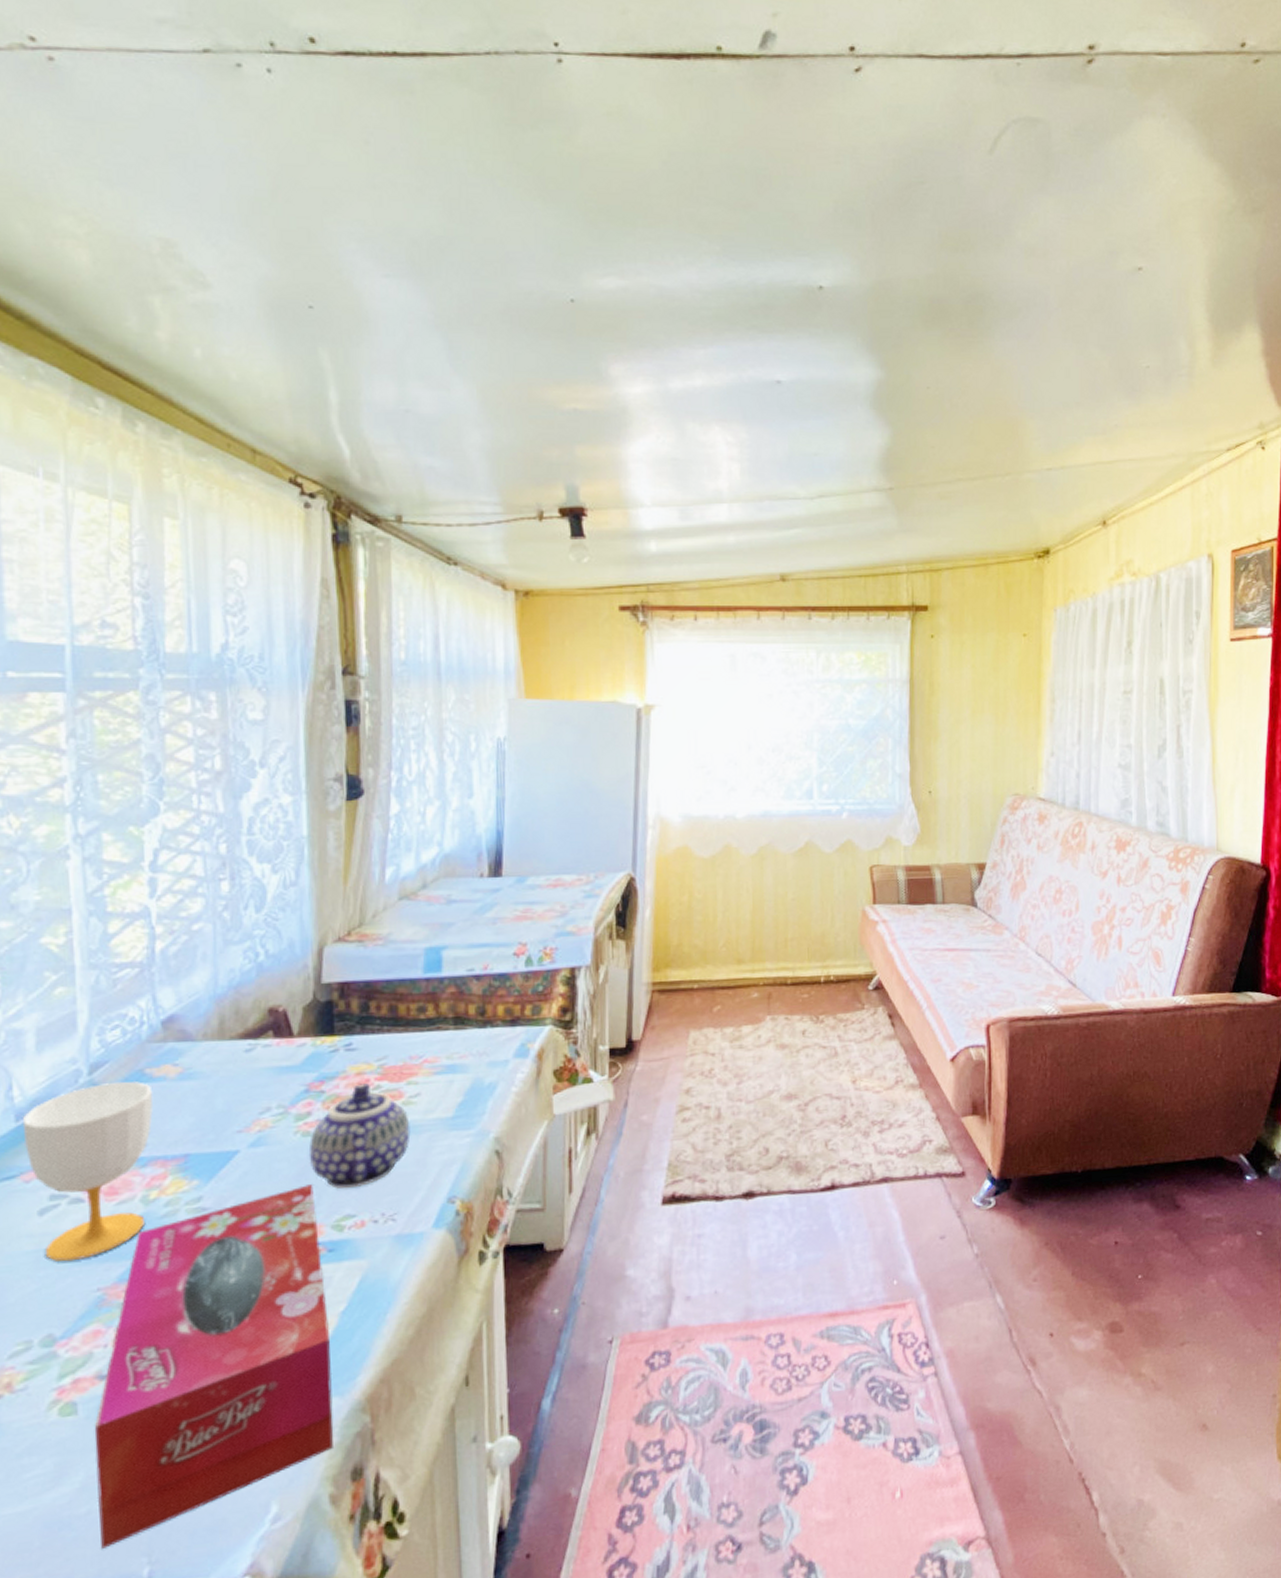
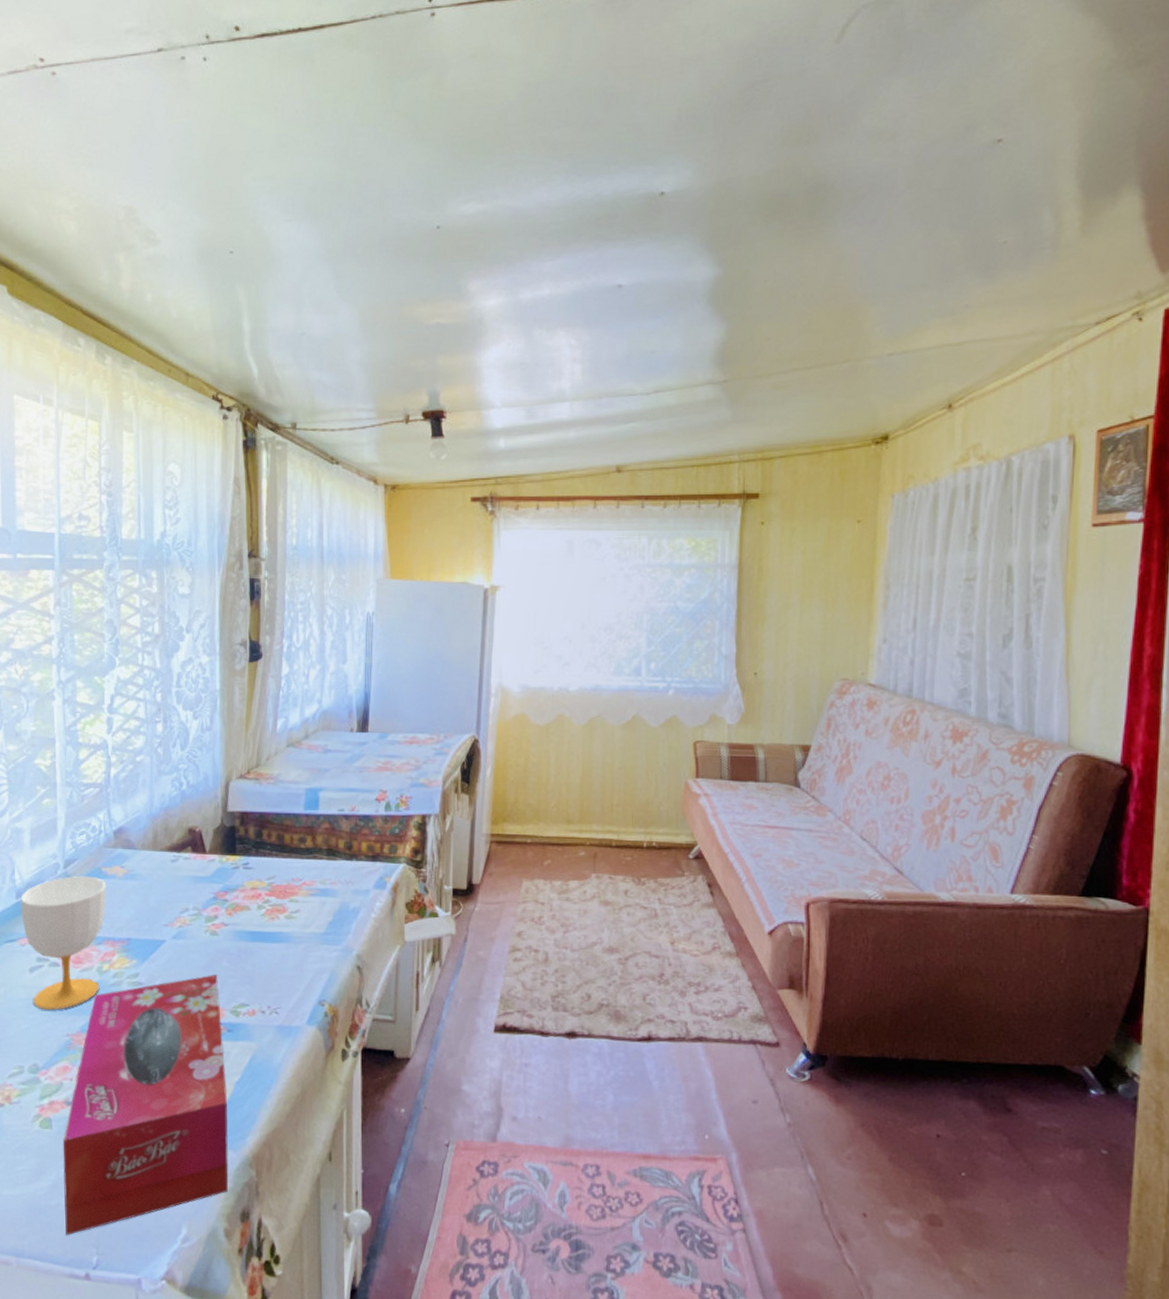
teapot: present [309,1083,411,1189] -> none [216,897,291,982]

